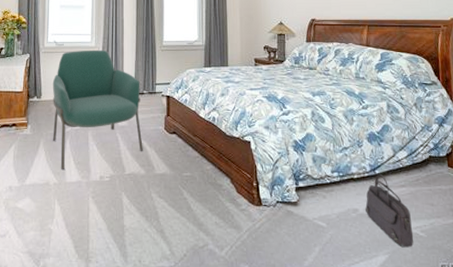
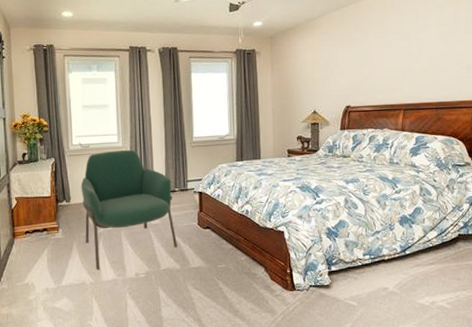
handbag: present [364,174,414,248] -> none [394,254,440,319]

